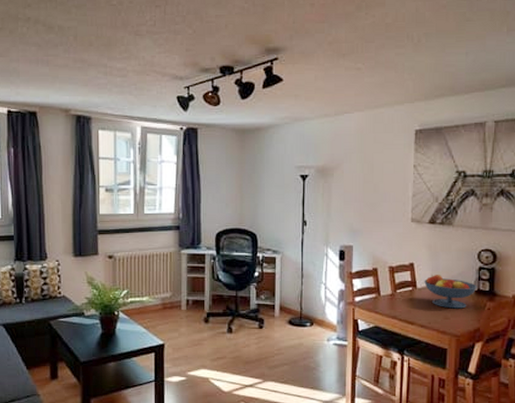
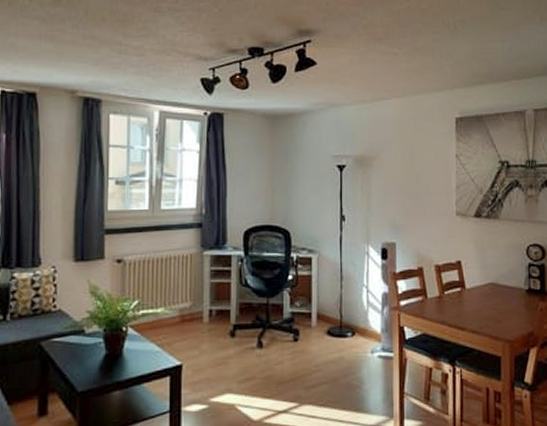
fruit bowl: present [424,275,477,309] -> none [473,273,528,311]

